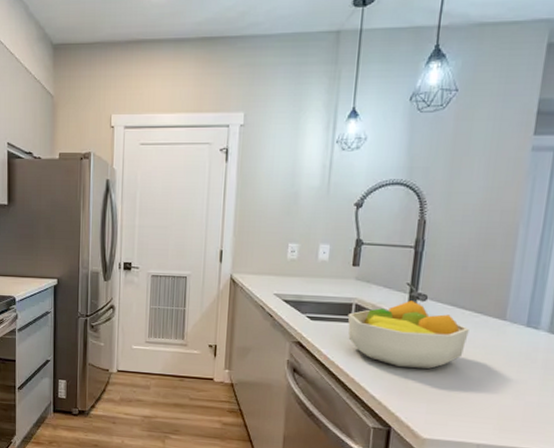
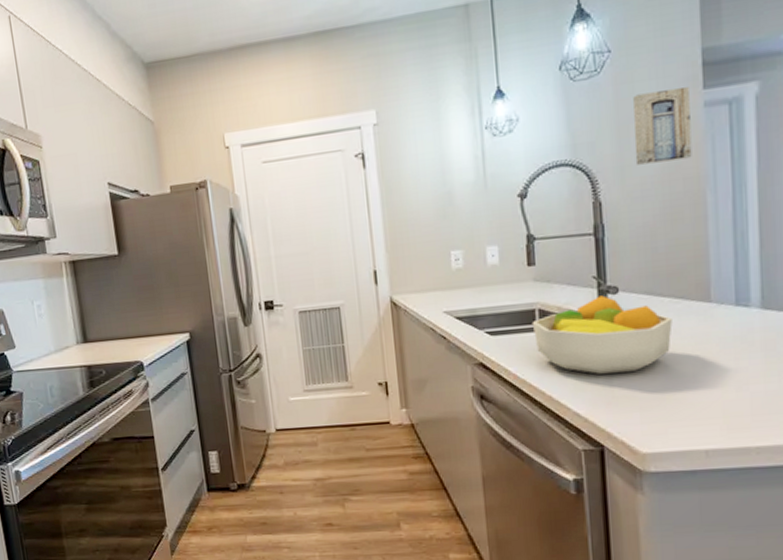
wall art: none [462,131,521,194] -> present [633,87,692,165]

